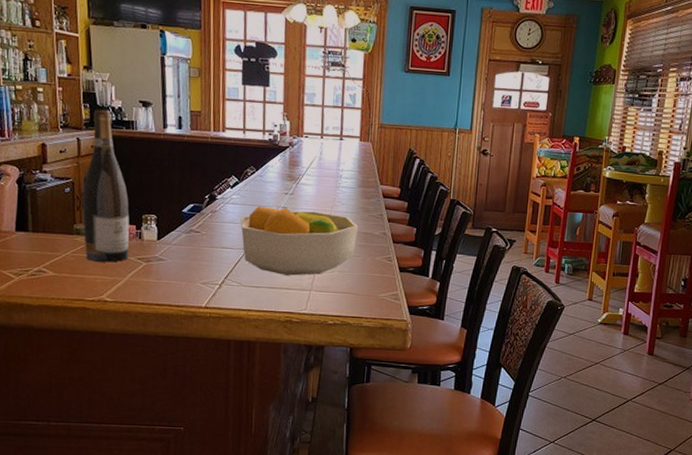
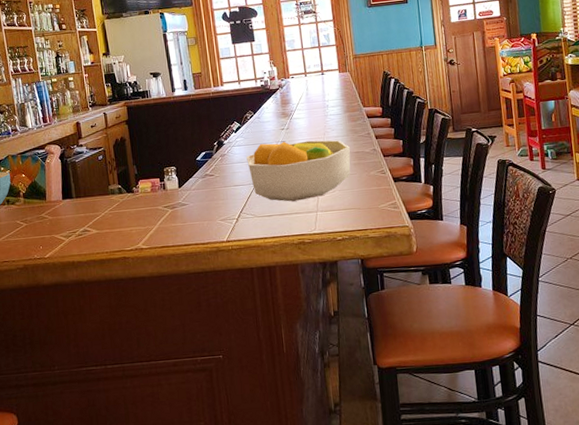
wine bottle: present [82,109,130,263] -> none [112,85,156,216]

